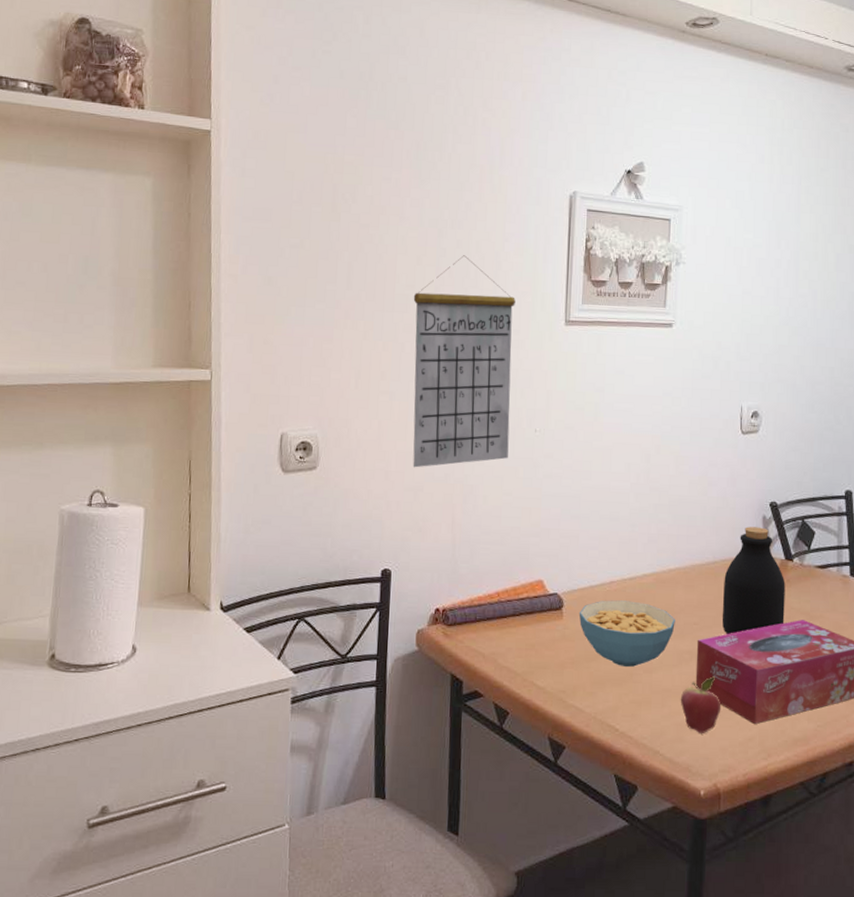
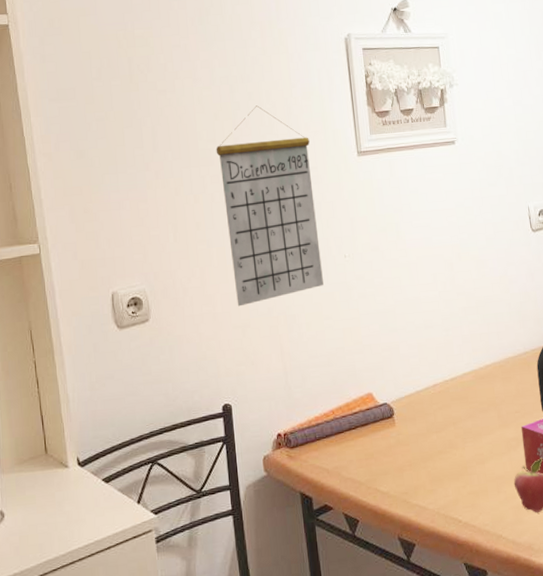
cereal bowl: present [579,600,675,667] -> none [409,400,499,462]

